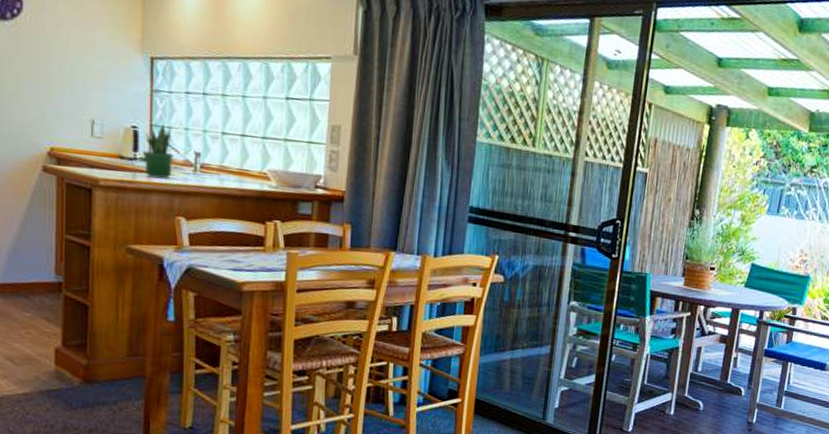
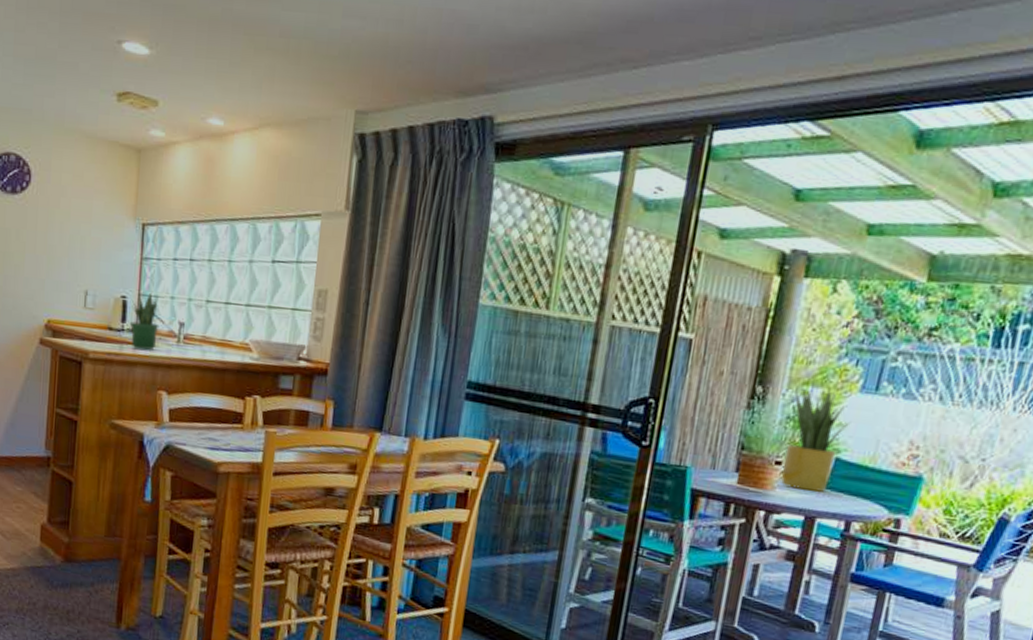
planter: none [715,210,760,290] -> present [781,387,849,492]

